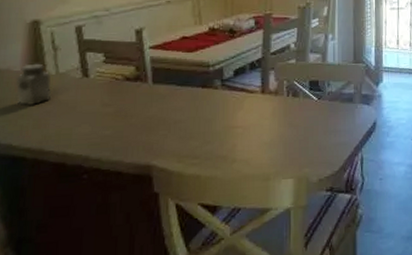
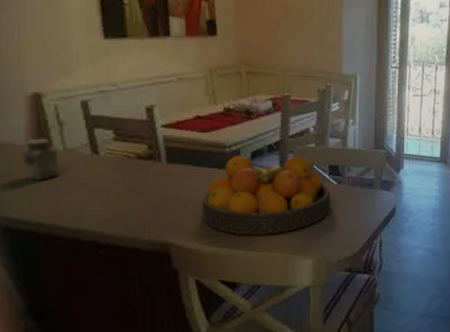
fruit bowl: none [184,72,311,155] -> present [201,156,331,235]

